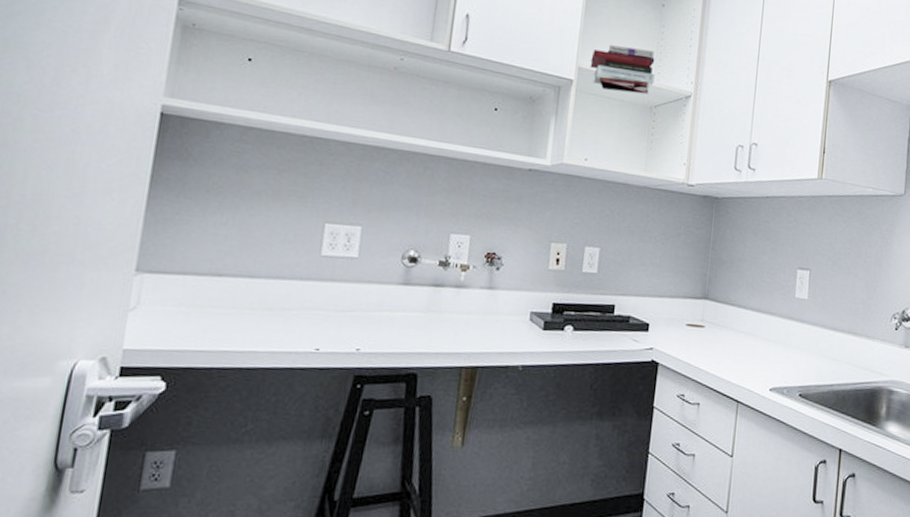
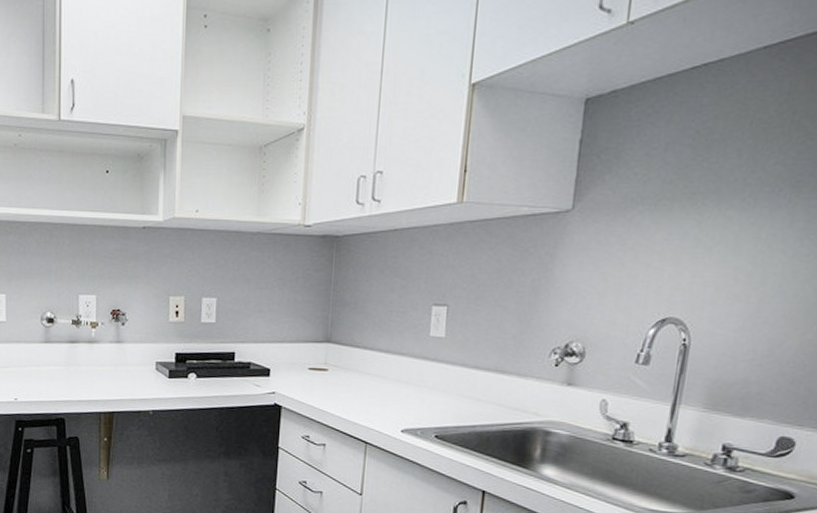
books: present [590,45,655,95] -> none [194,84,263,136]

